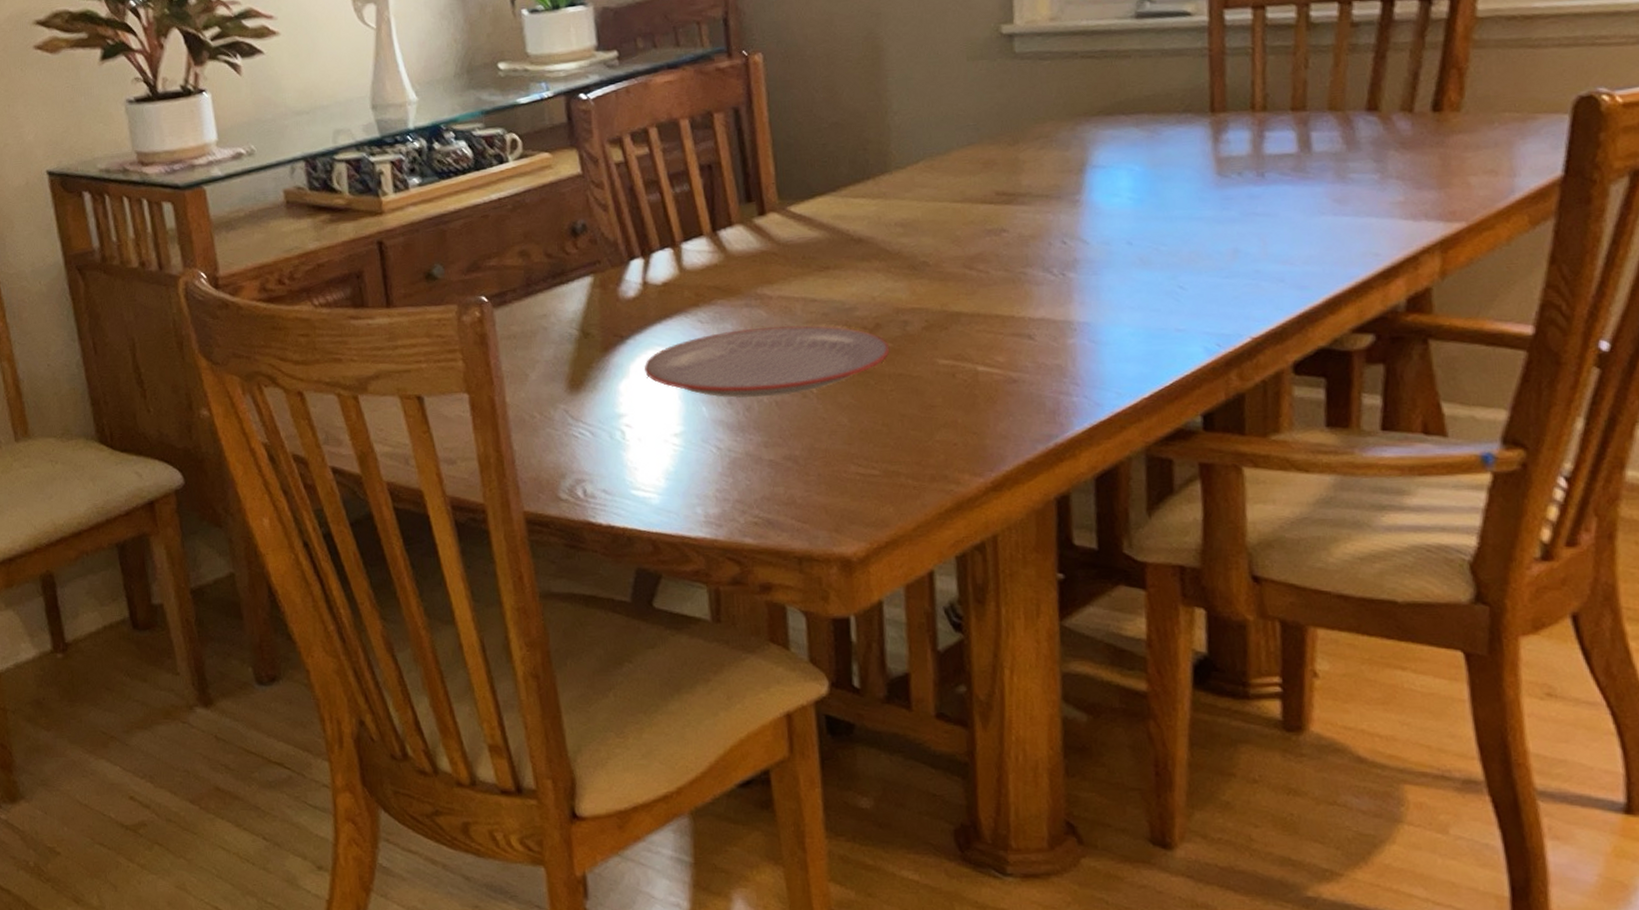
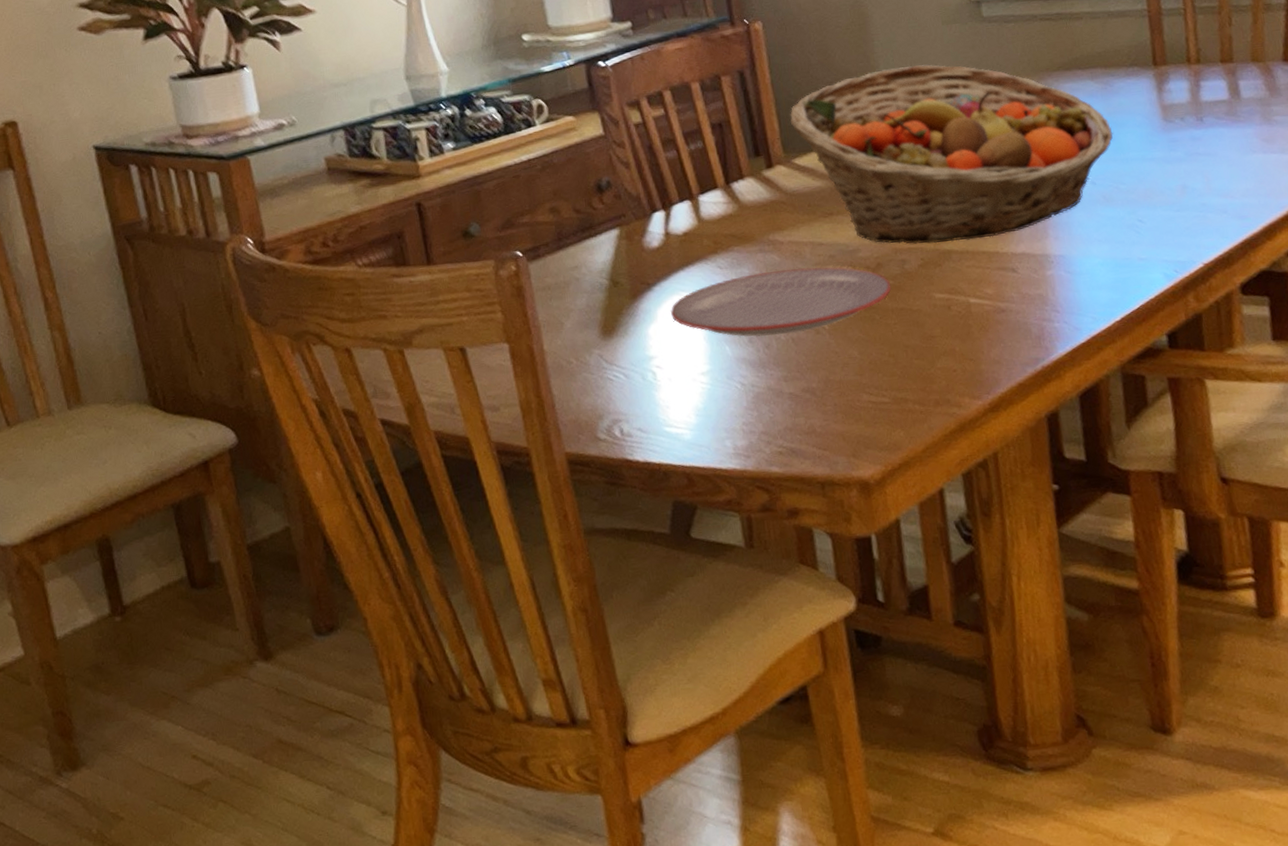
fruit basket: none [787,105,1157,305] -> present [790,64,1113,244]

